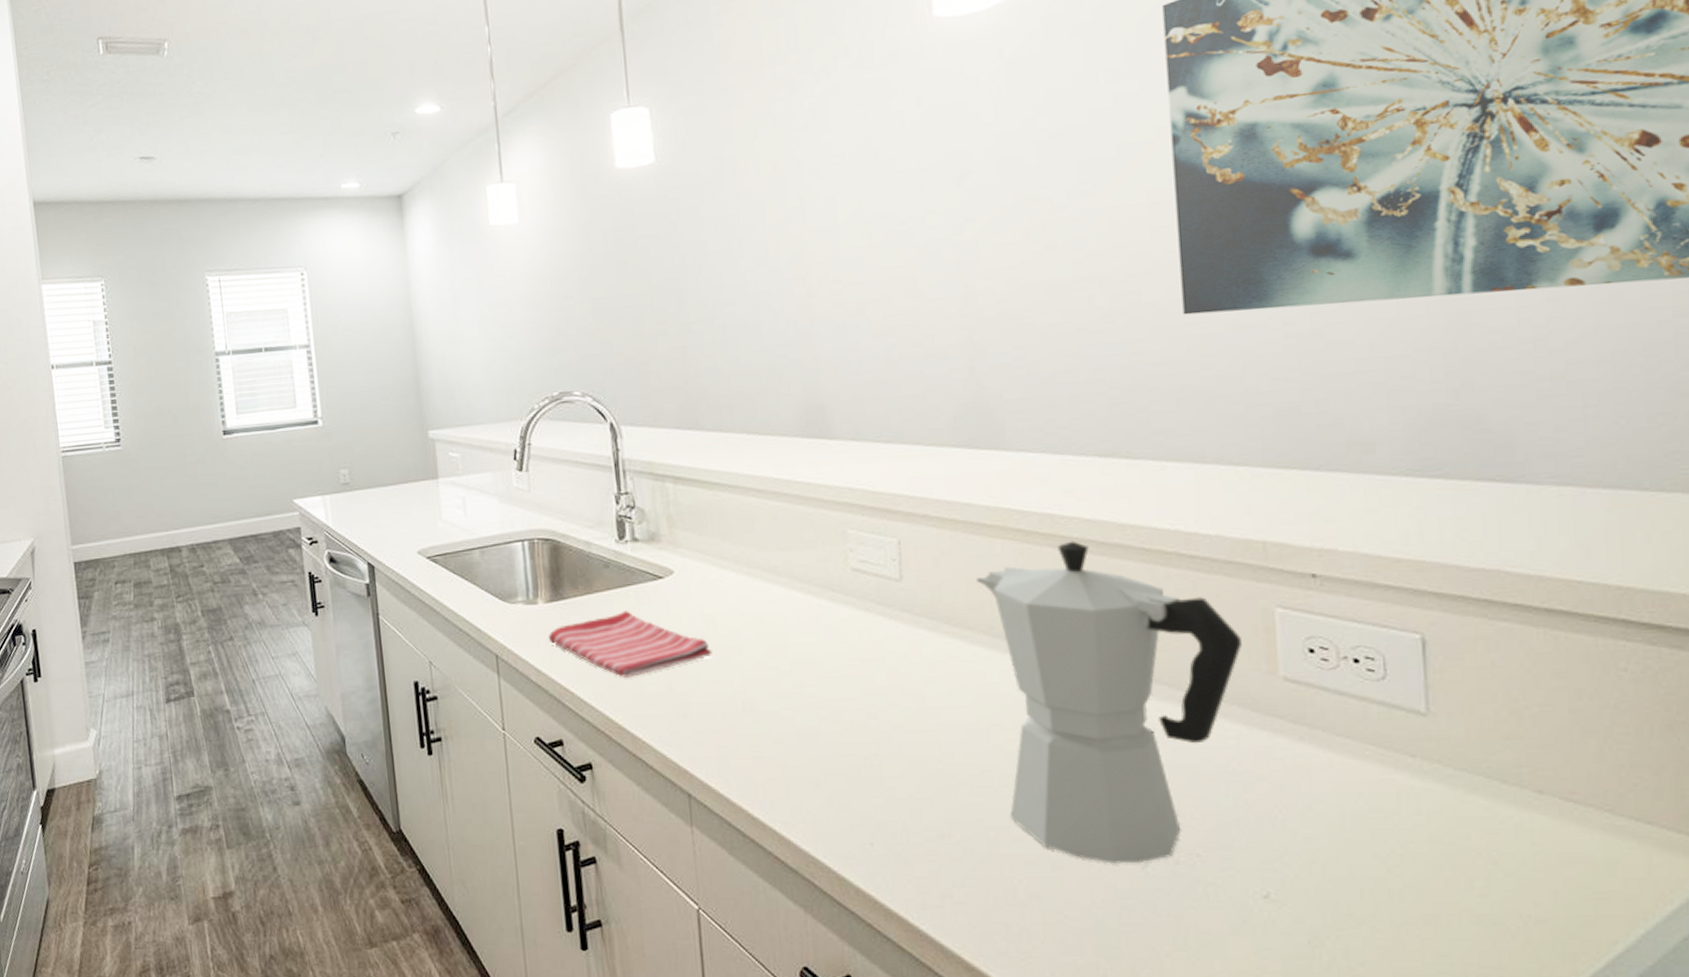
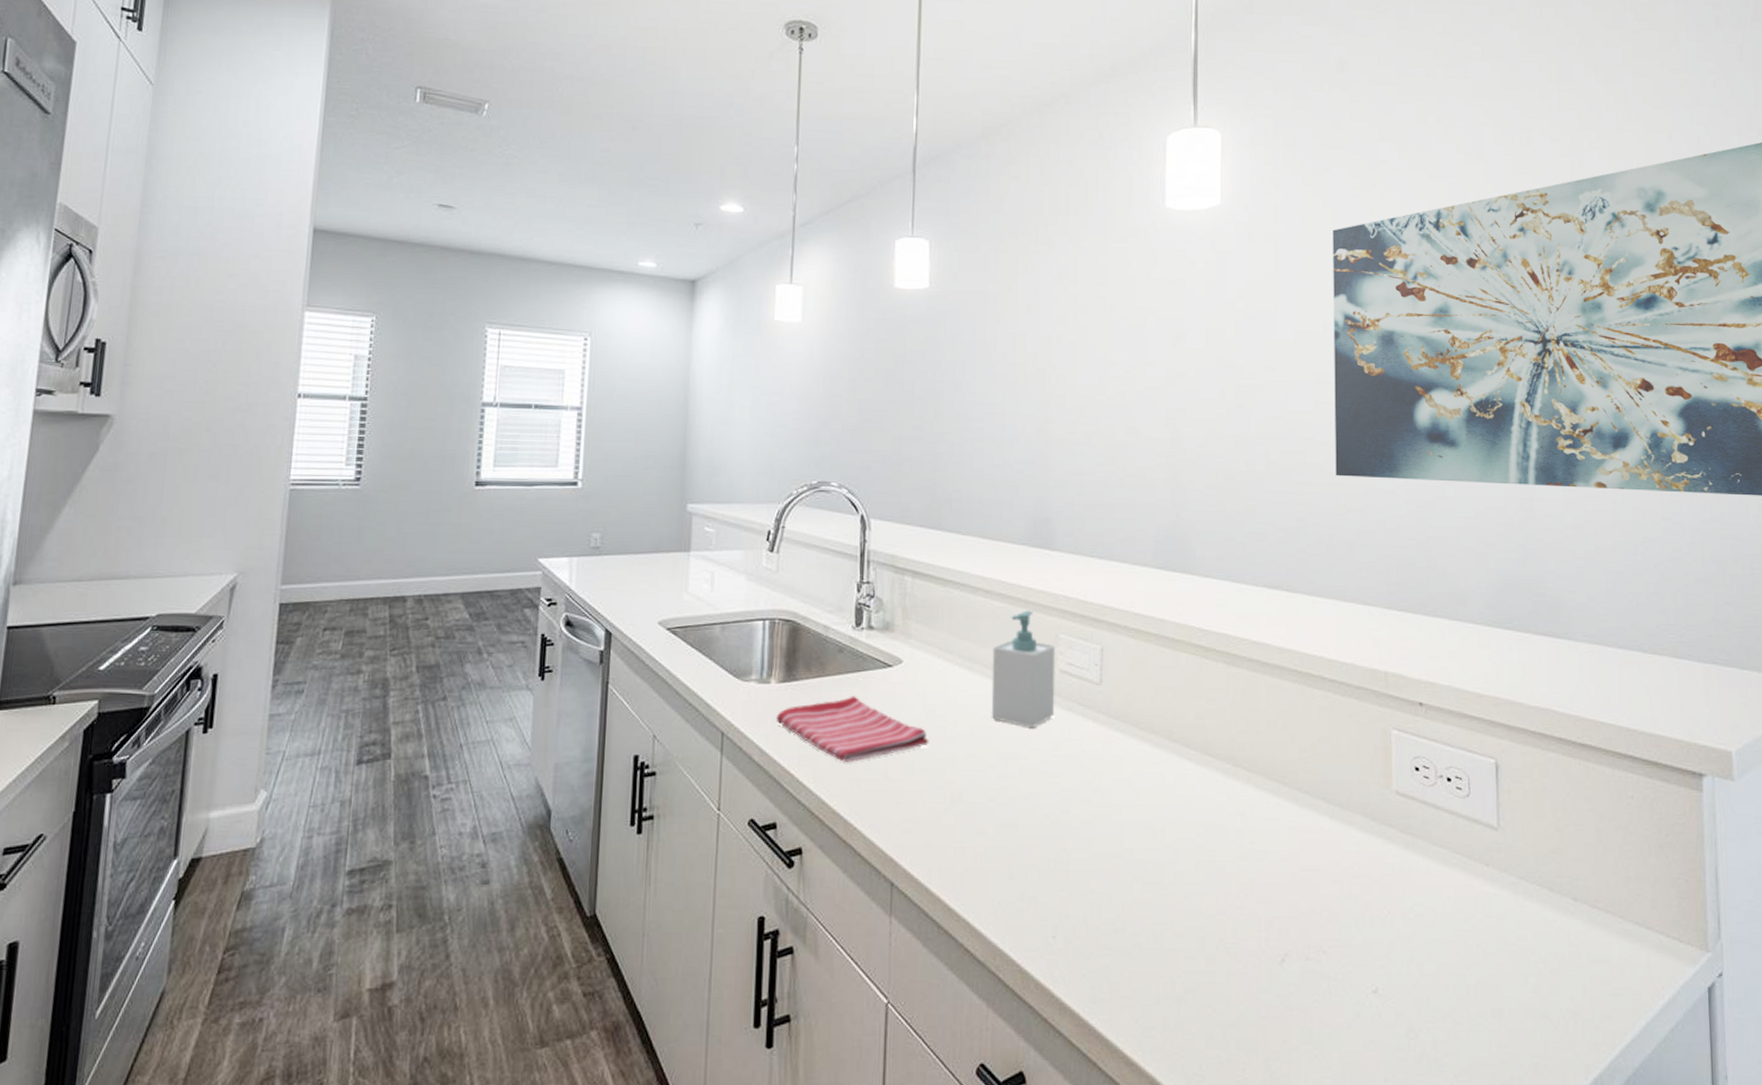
soap bottle: none [772,507,850,631] -> present [991,610,1056,727]
moka pot: present [977,540,1242,864] -> none [1163,659,1366,959]

